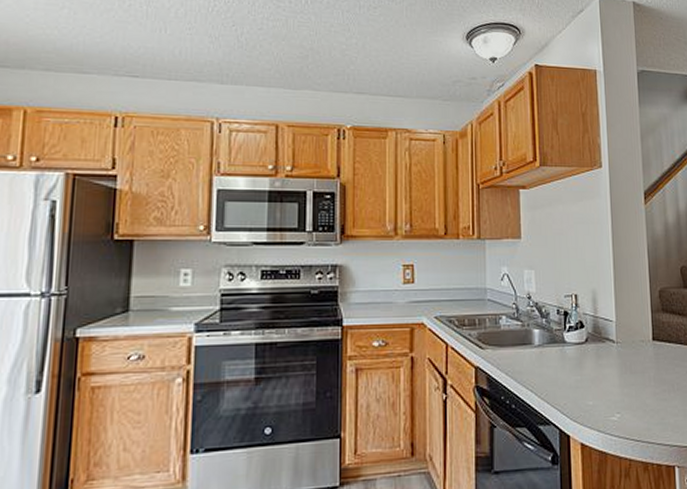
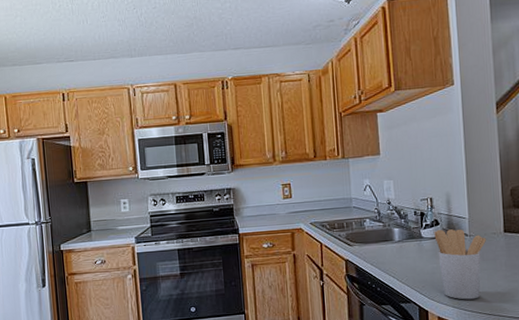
utensil holder: none [578,333,634,422] -> present [434,229,486,300]

